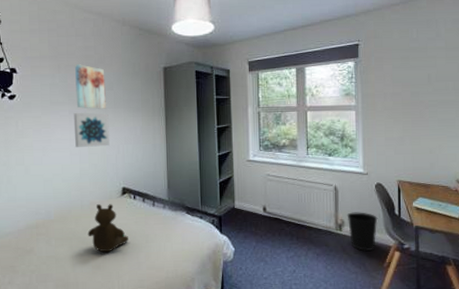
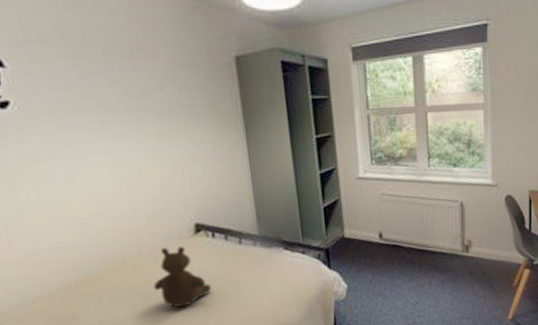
wall art: present [73,112,110,147] -> none [108,123,169,174]
wall art: present [75,64,107,109] -> none [99,52,159,119]
wastebasket: present [347,212,378,252] -> none [474,229,507,272]

